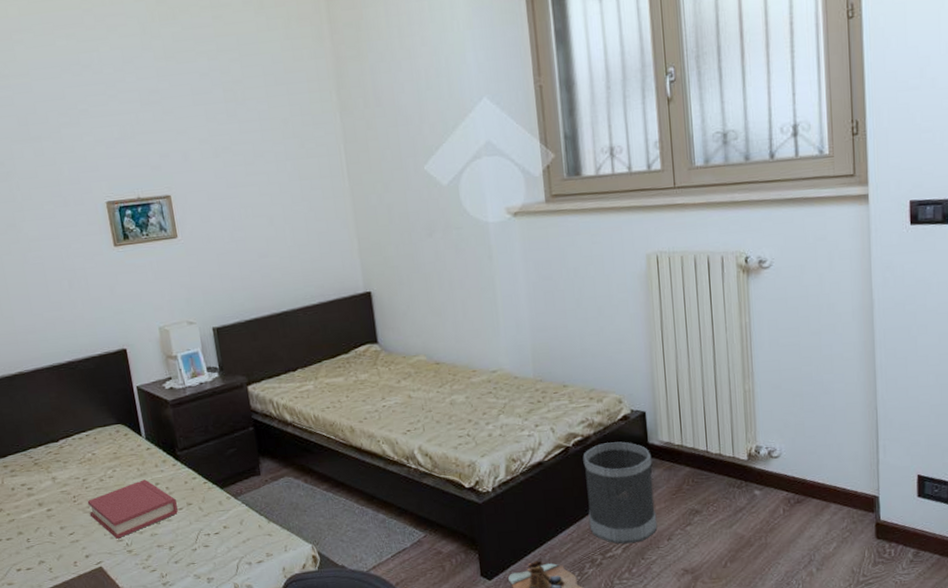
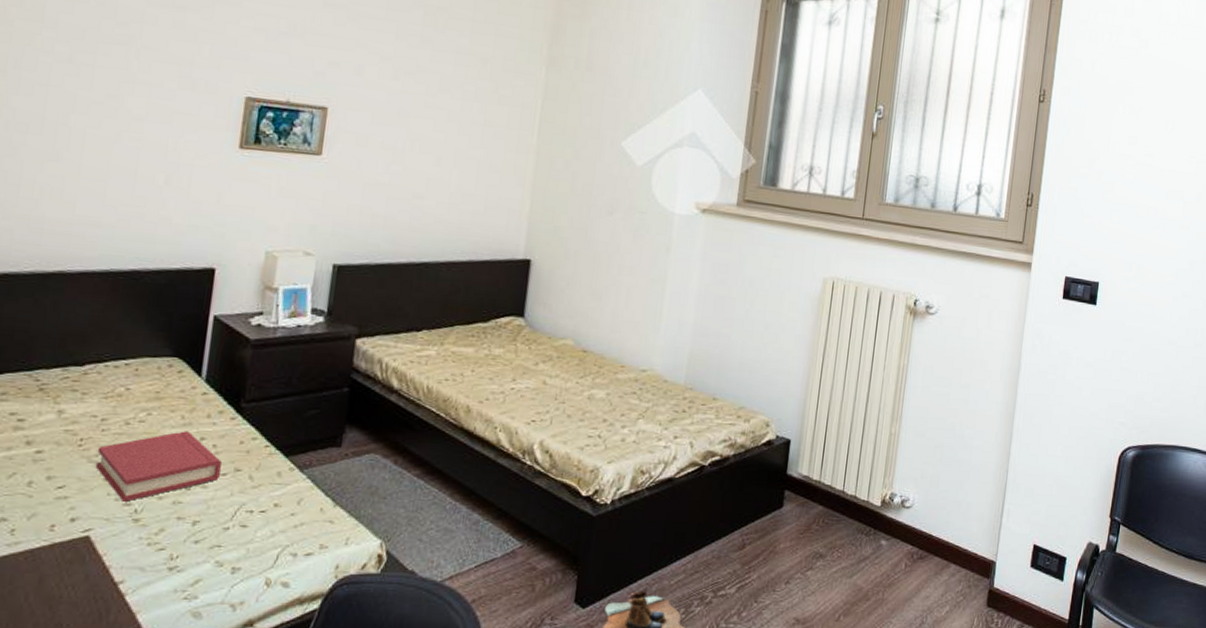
wastebasket: present [583,441,658,544] -> none [707,467,788,583]

